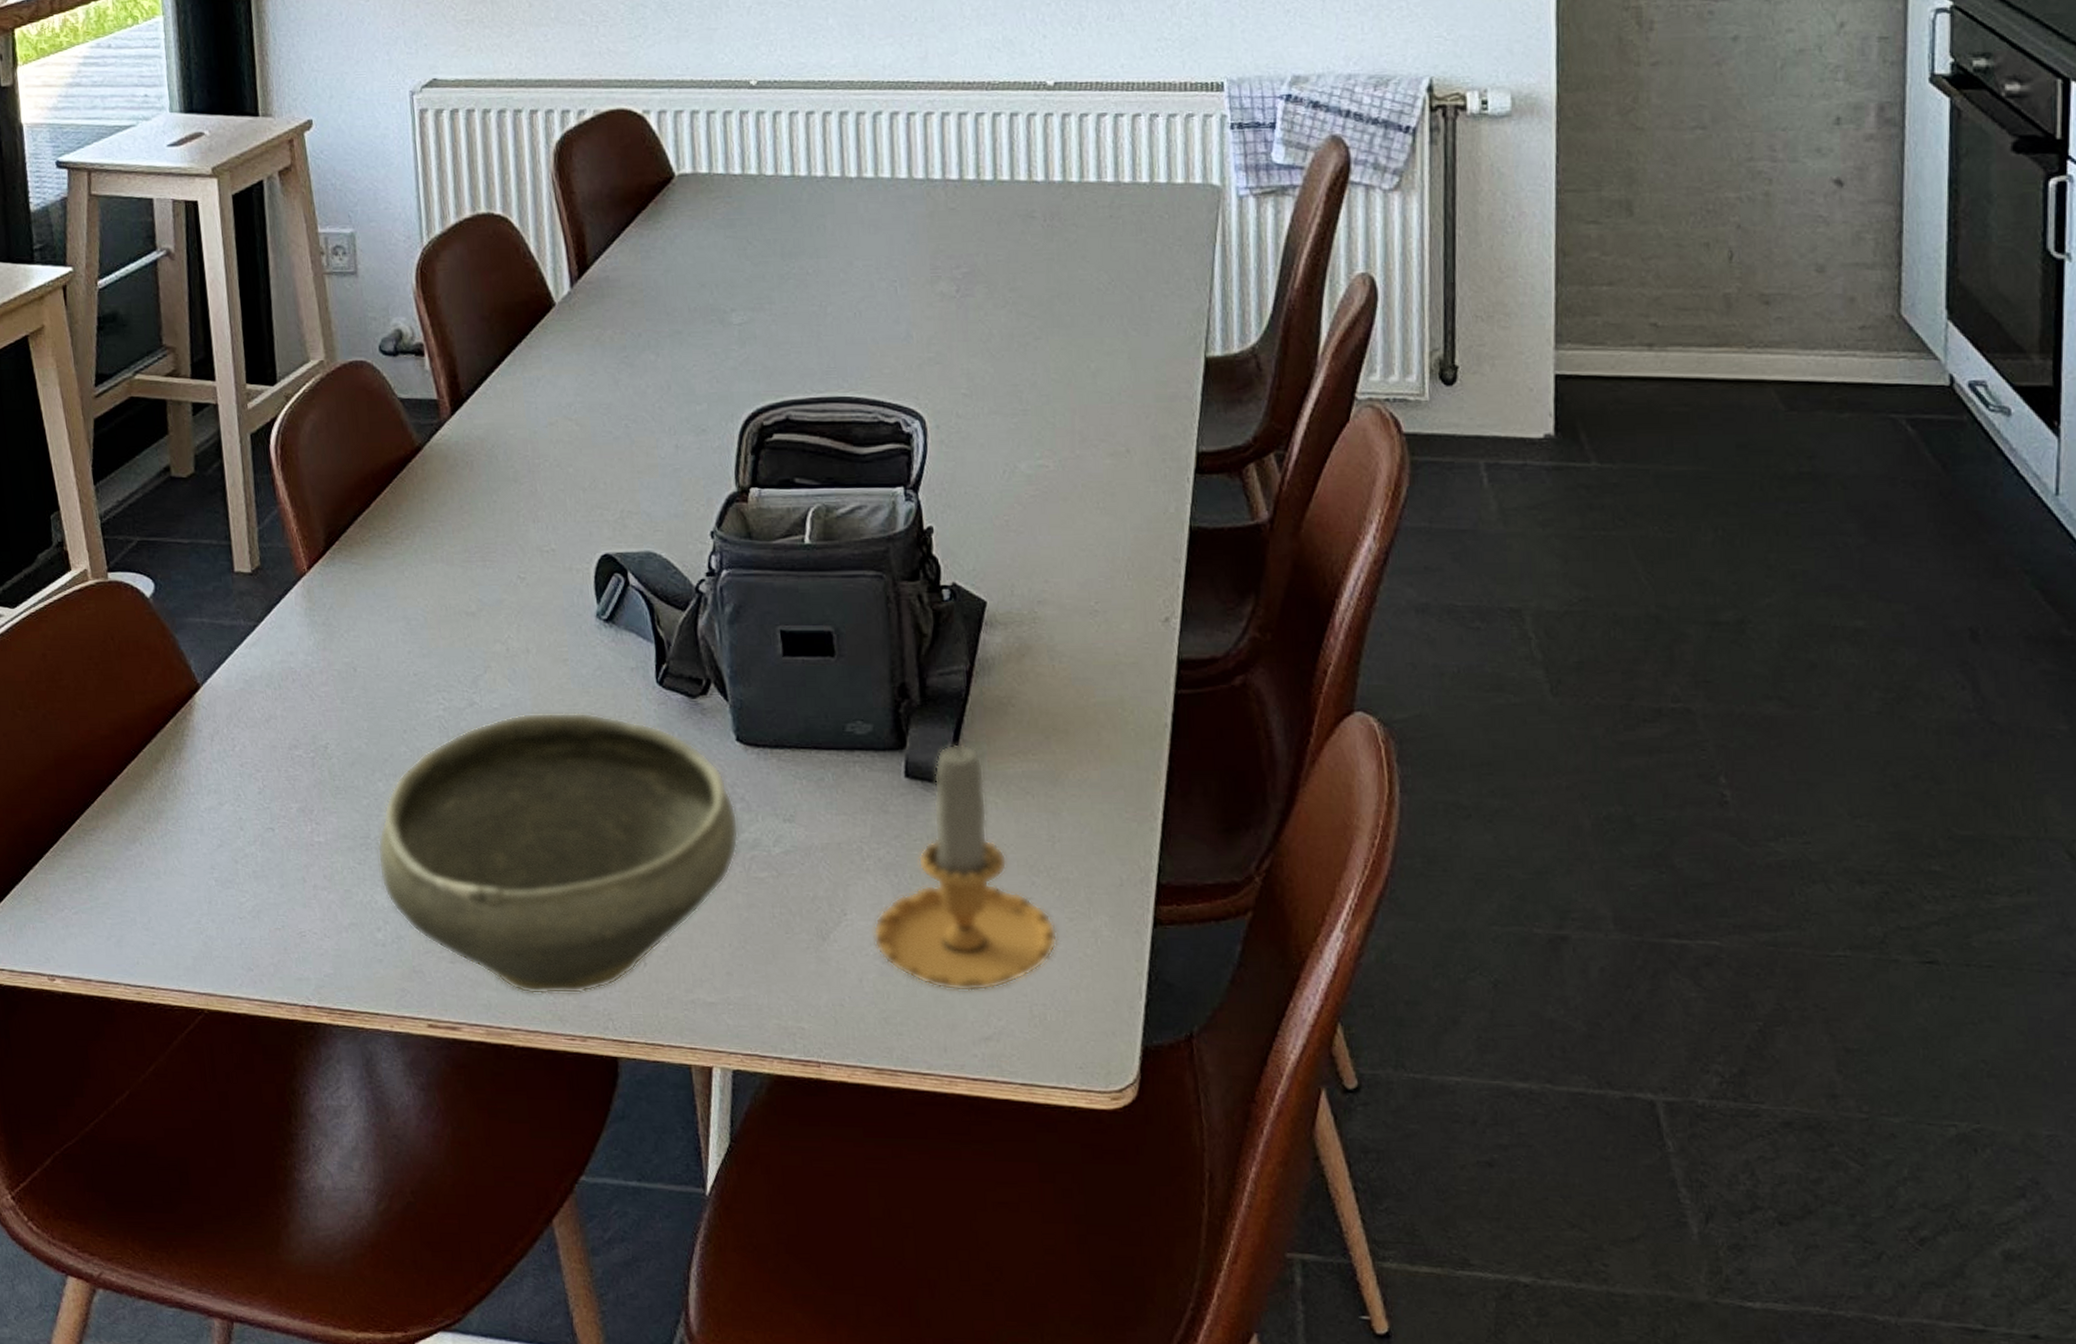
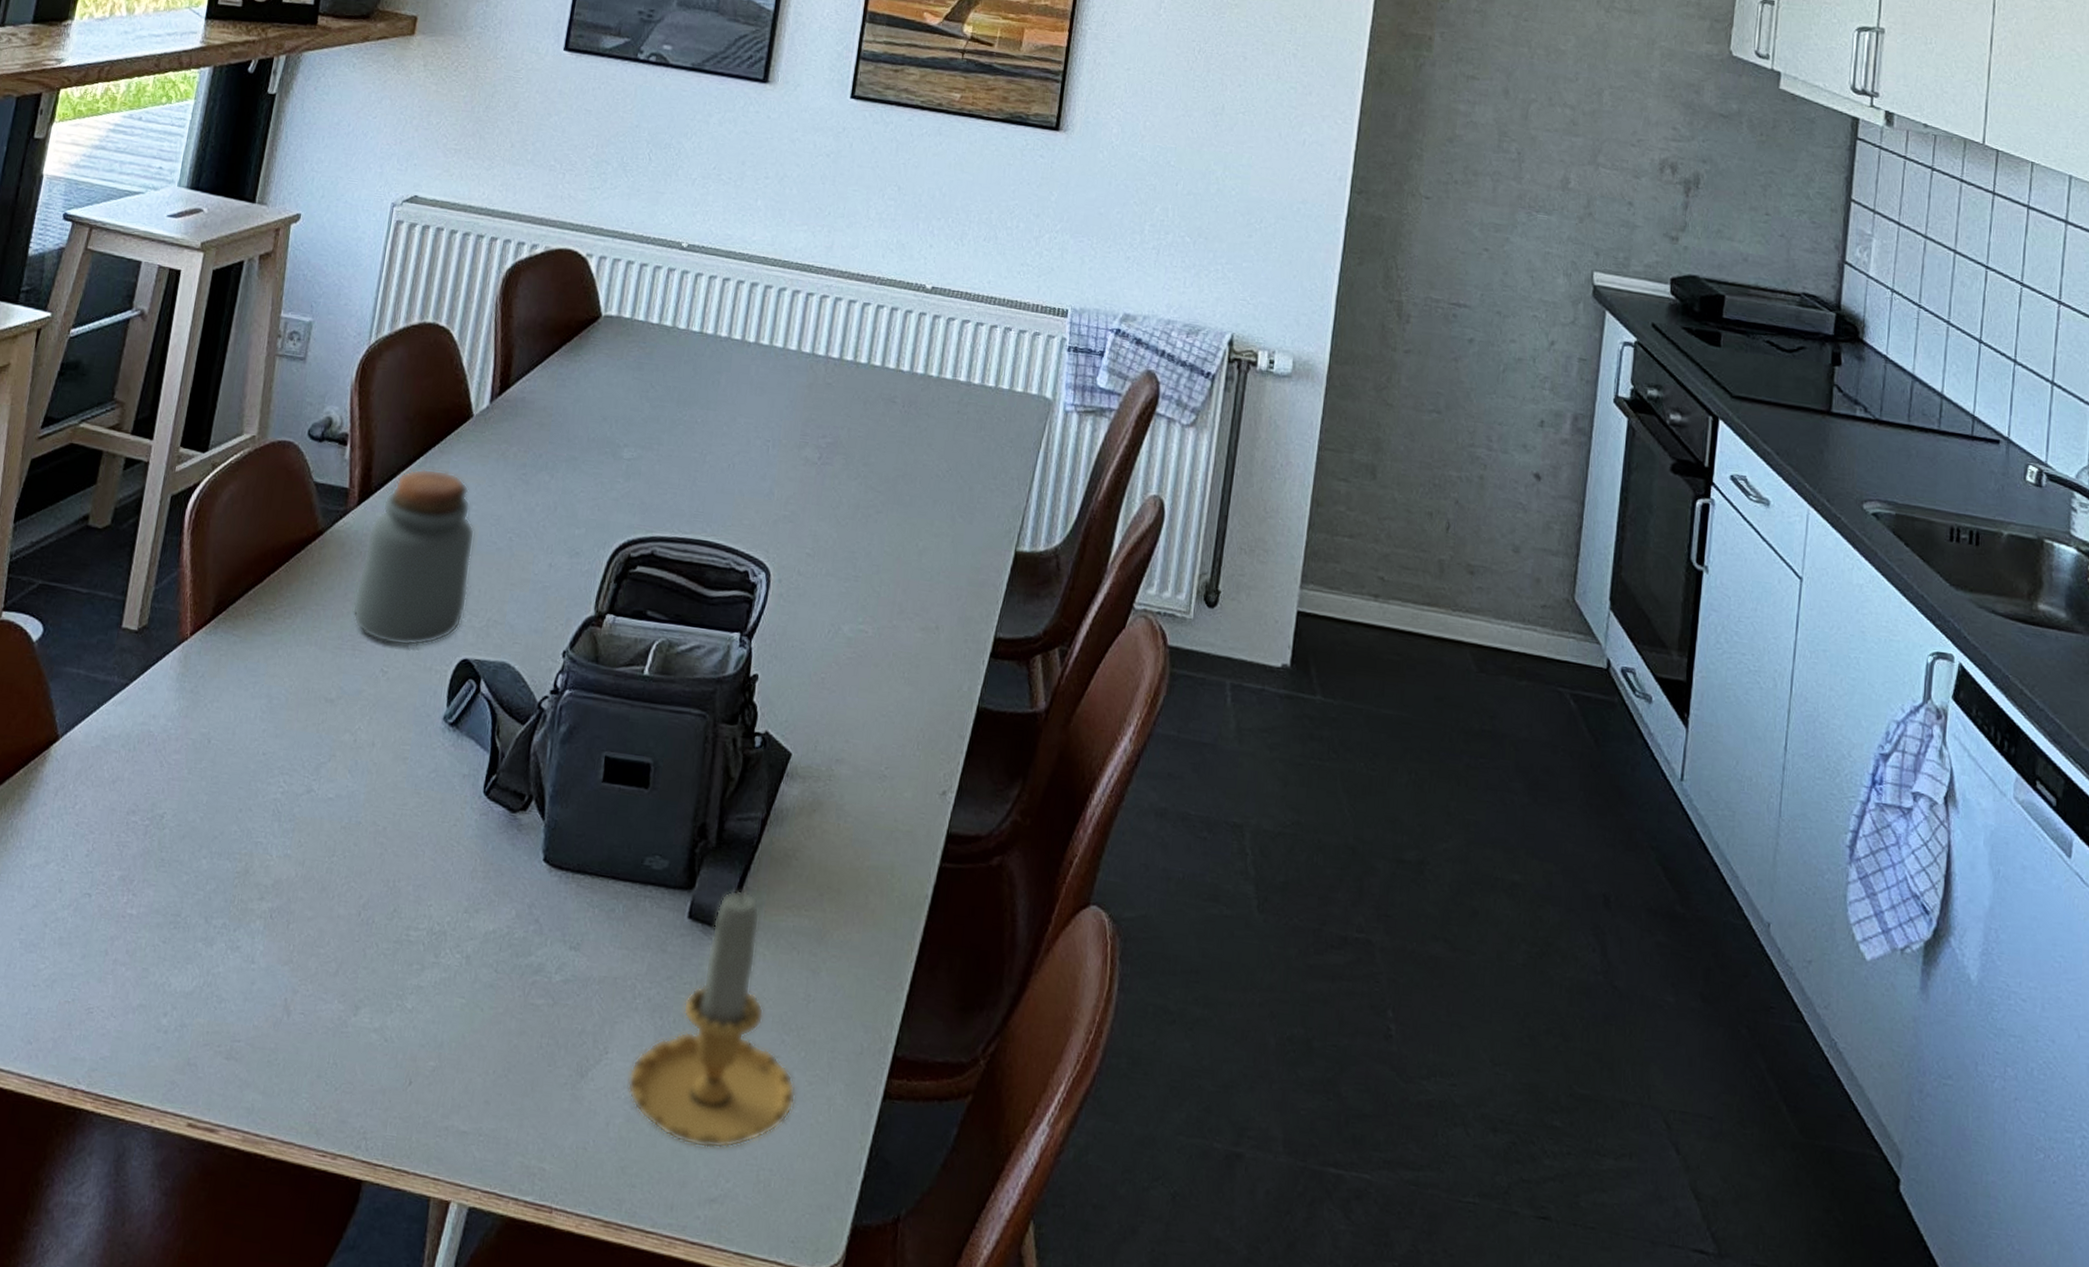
bowl: present [377,712,739,995] -> none [180,806,529,1108]
jar: none [470,366,595,550] -> present [352,468,475,647]

